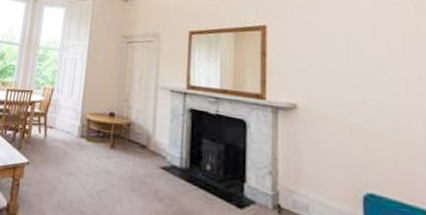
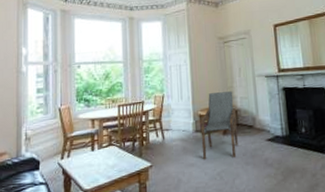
armchair: none [83,97,129,178] -> present [200,91,238,160]

